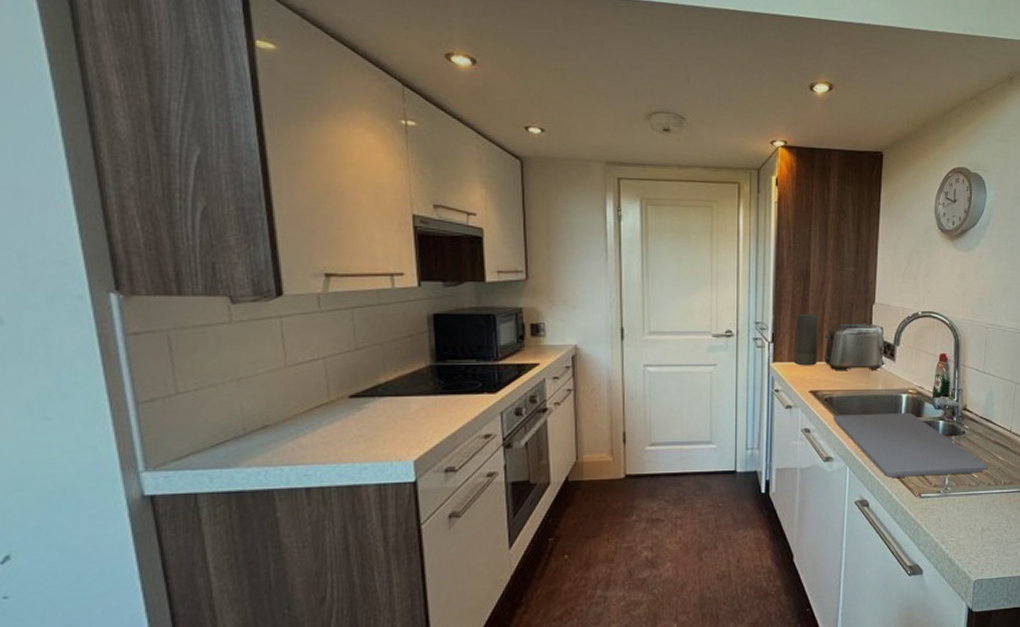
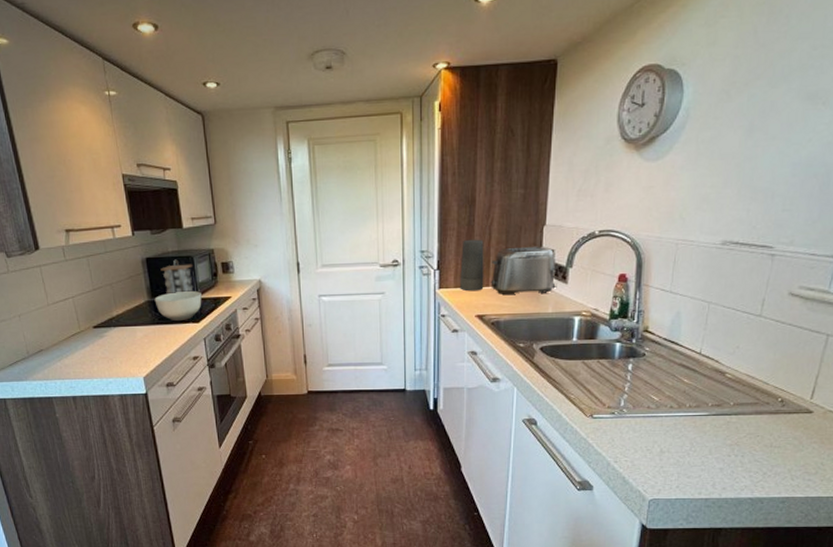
bowl: none [439,354,502,392] -> present [154,290,202,322]
spice rack: none [451,317,493,359] -> present [160,259,194,295]
cutting board: present [832,412,988,478] -> none [499,335,671,398]

